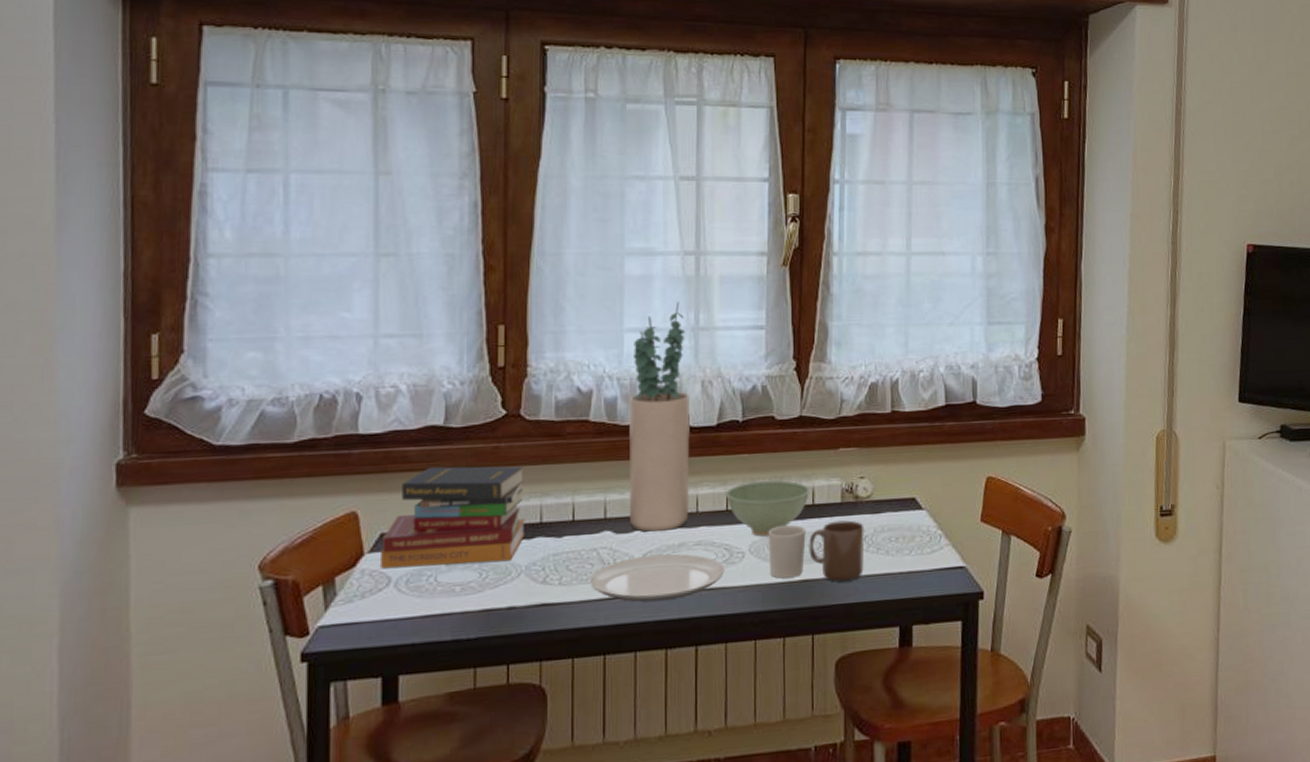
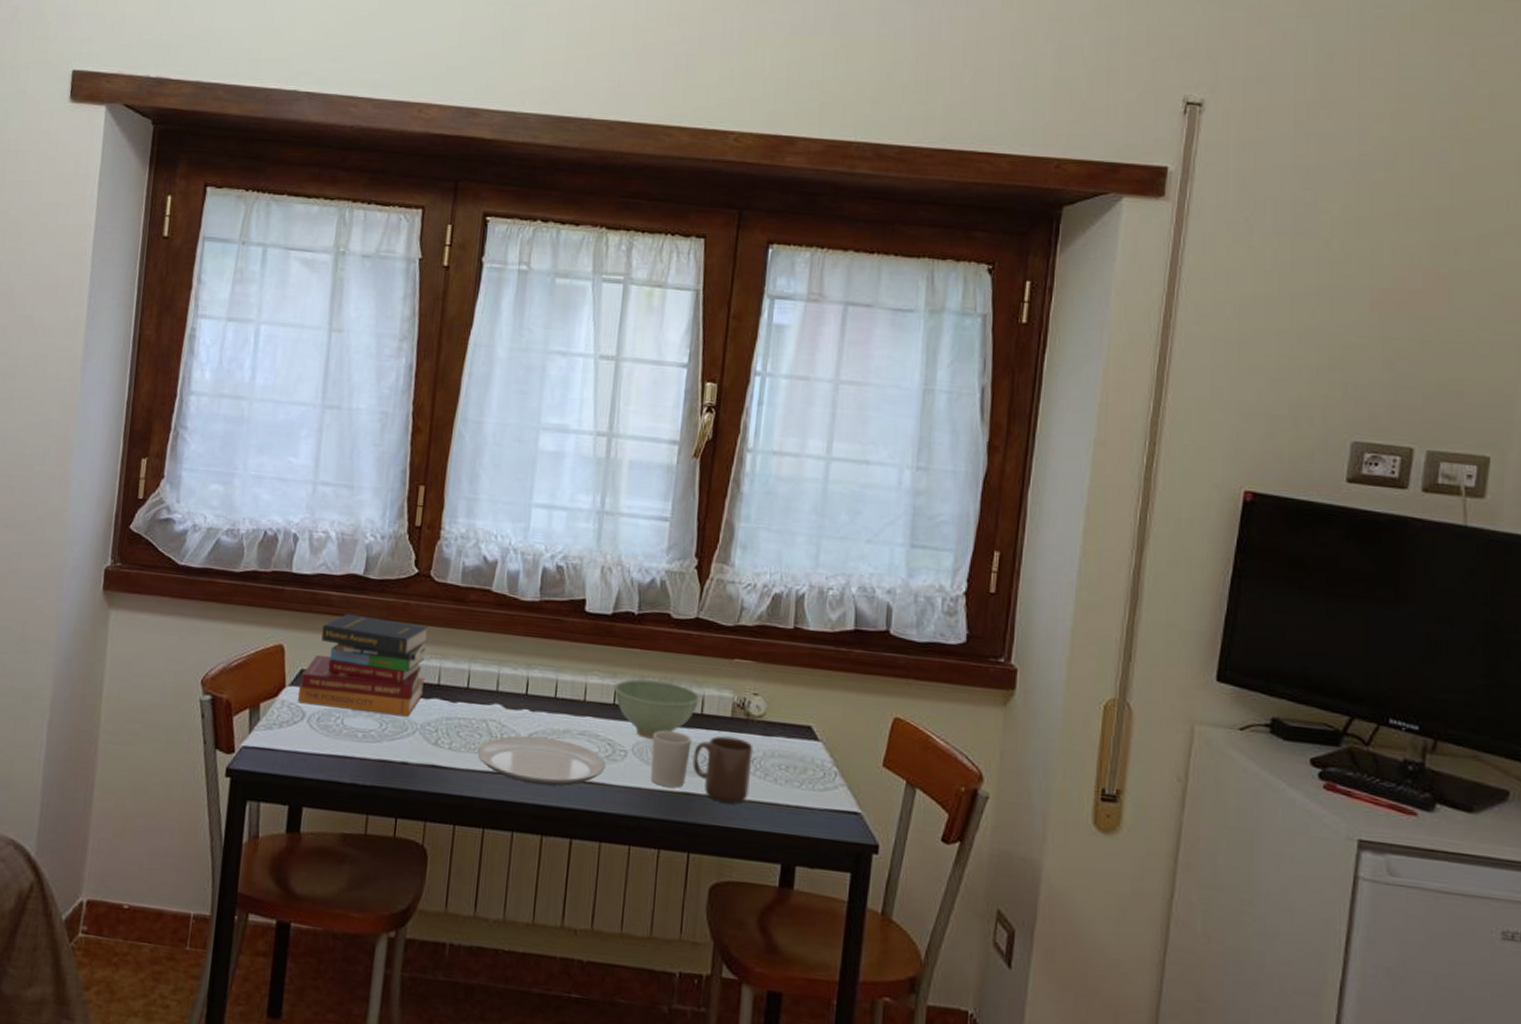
vase: present [629,302,690,532] -> none [520,482,591,715]

